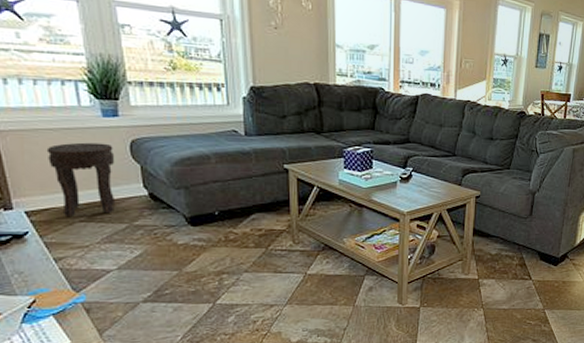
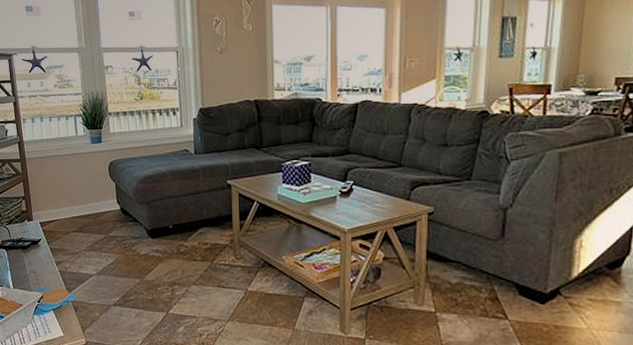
side table: present [46,142,116,216] -> none [55,165,98,227]

